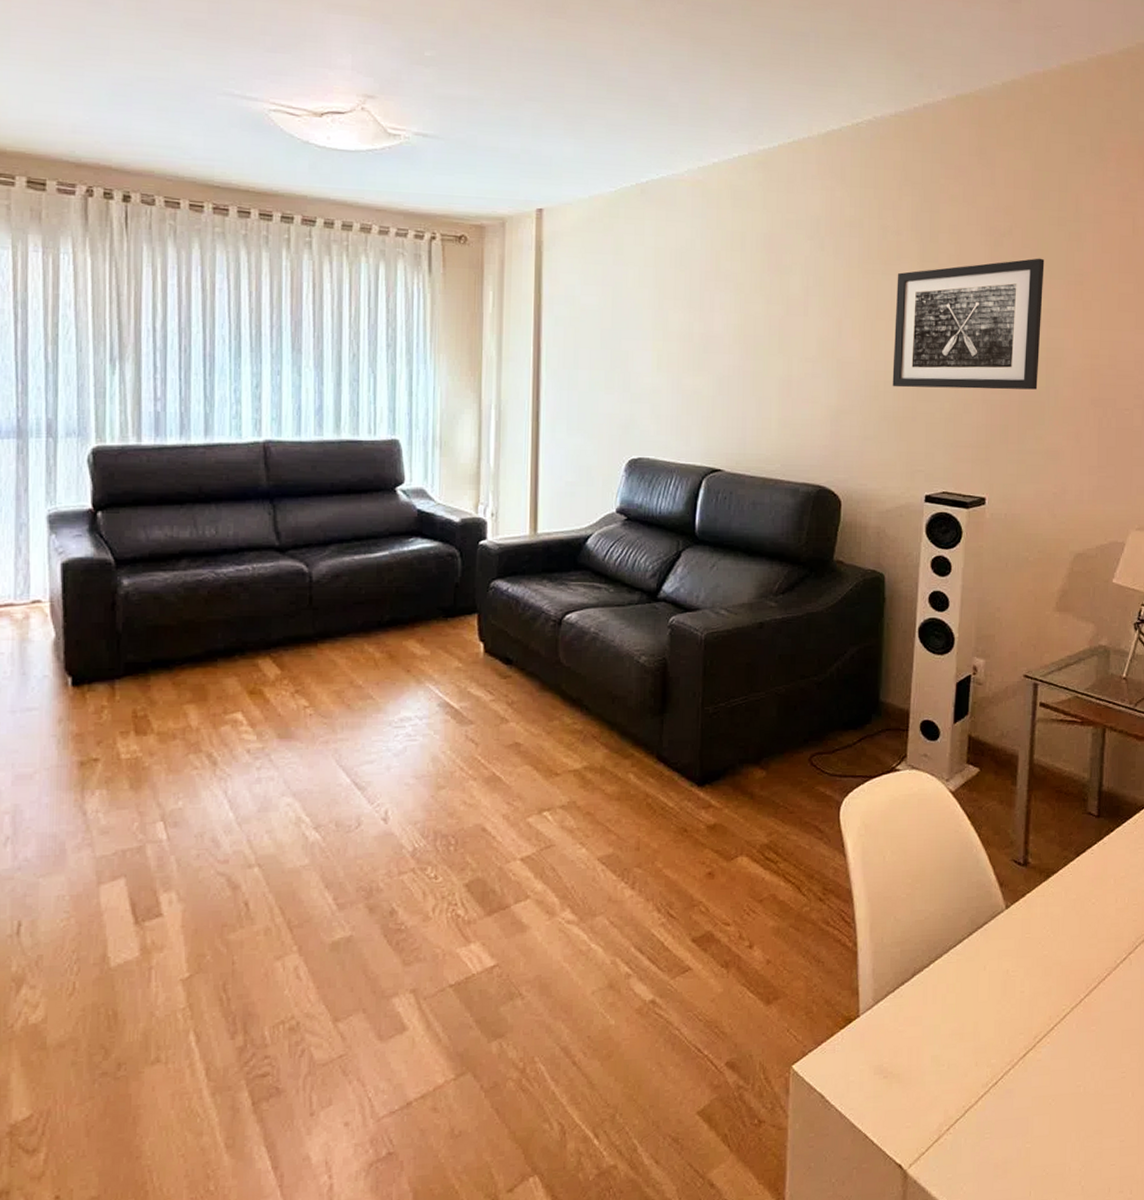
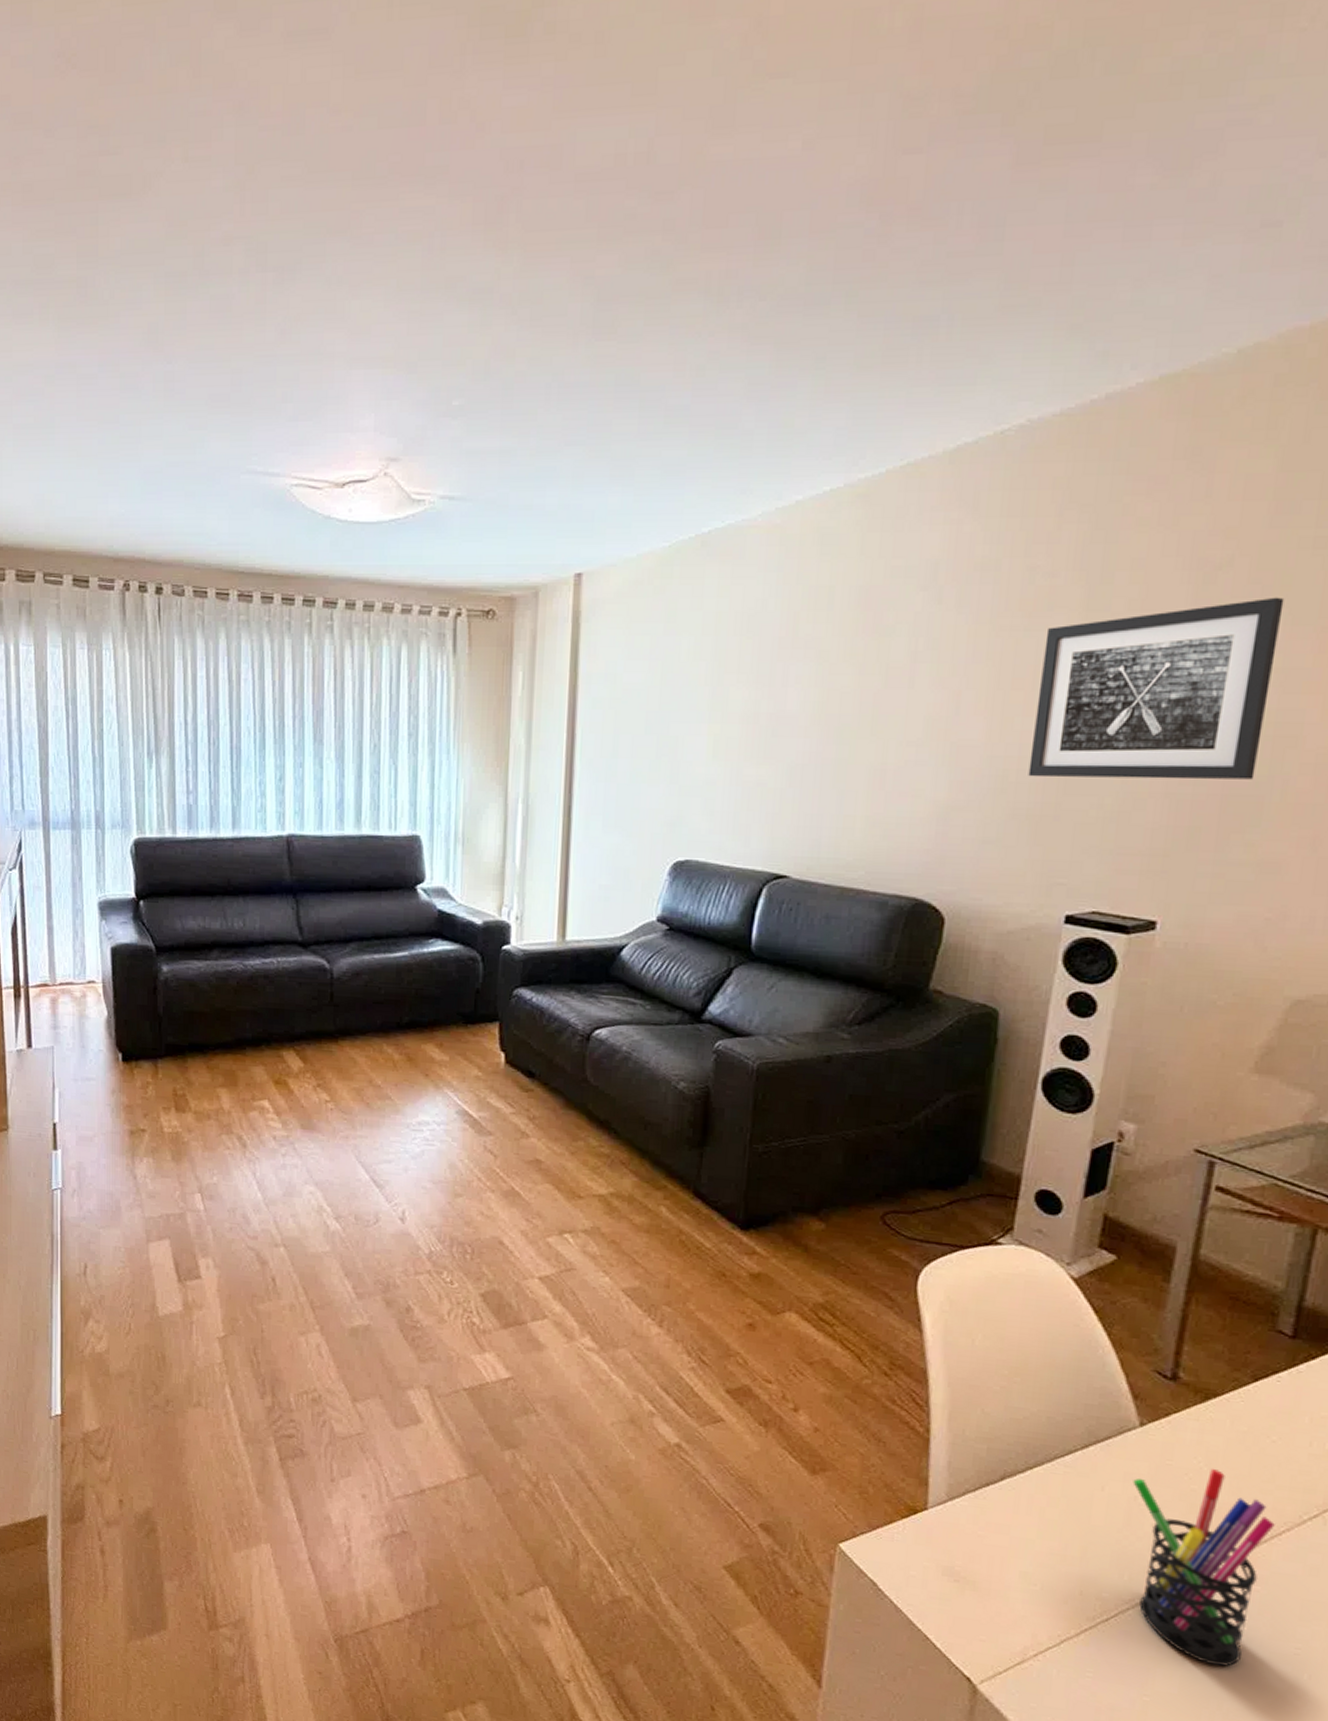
pen holder: none [1005,934,1100,1103] -> present [1133,1468,1275,1667]

